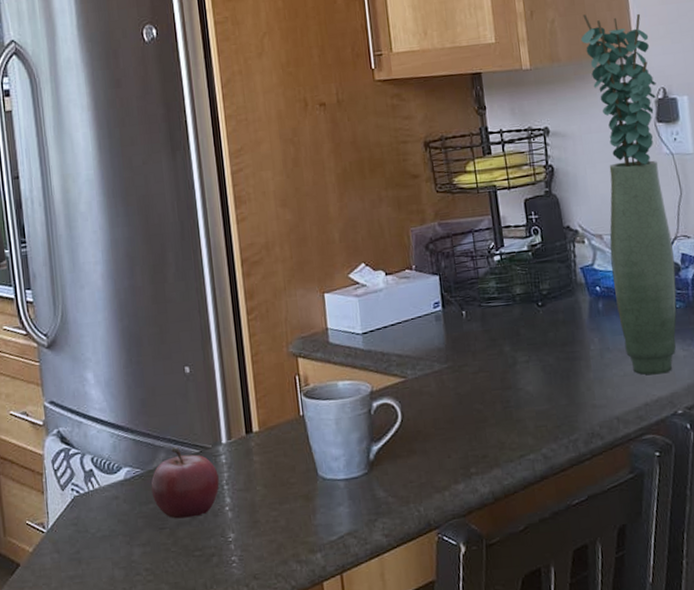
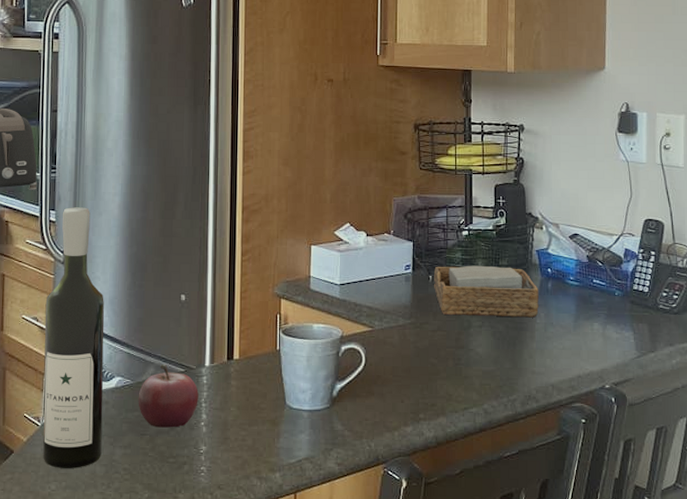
bottle: none [33,282,119,577] -> present [43,207,105,468]
napkin holder: none [467,290,591,353] -> present [434,265,539,318]
vase: present [581,13,677,375] -> none [561,31,621,351]

